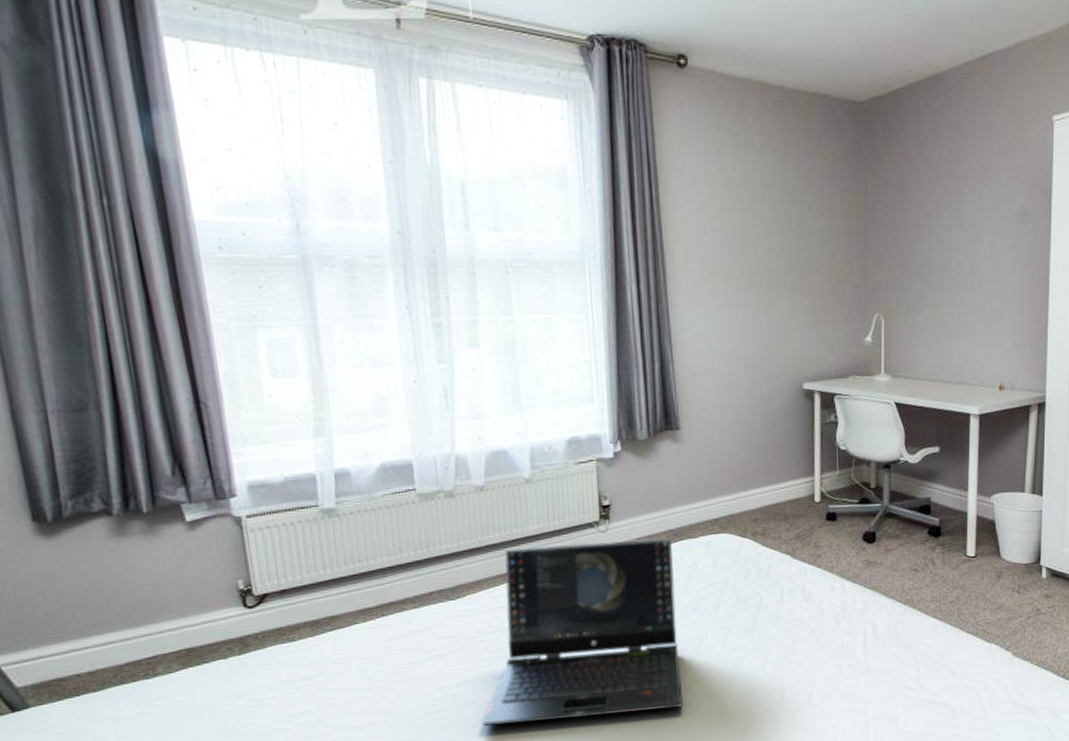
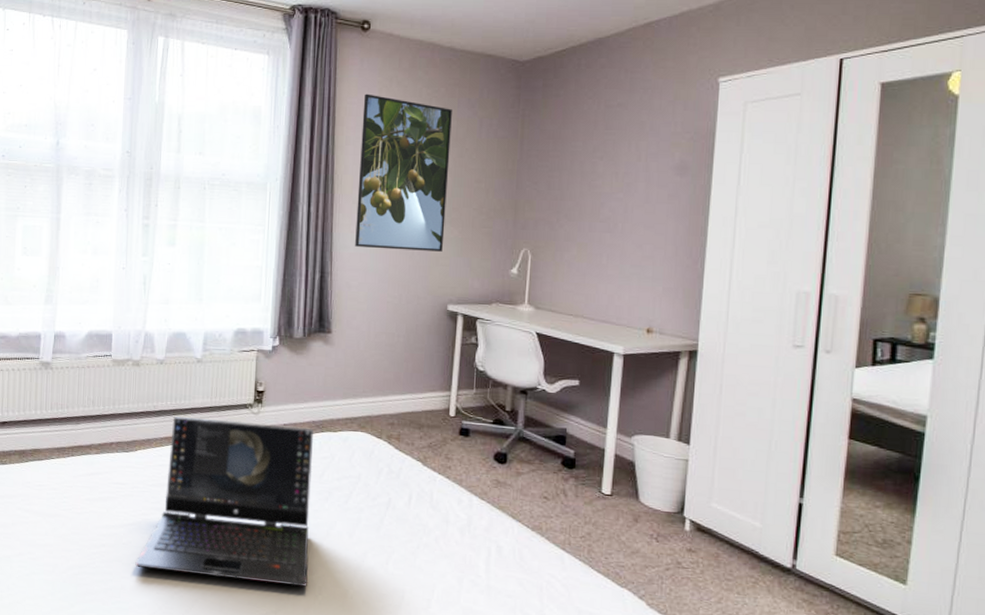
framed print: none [689,145,793,328] -> present [355,93,452,252]

